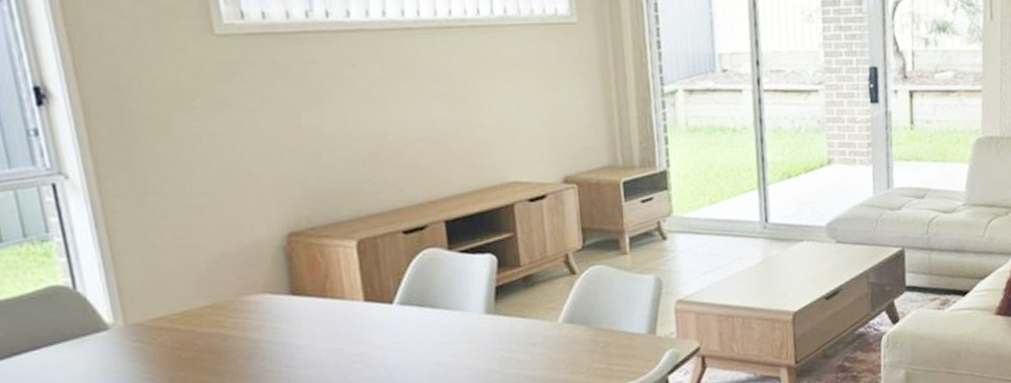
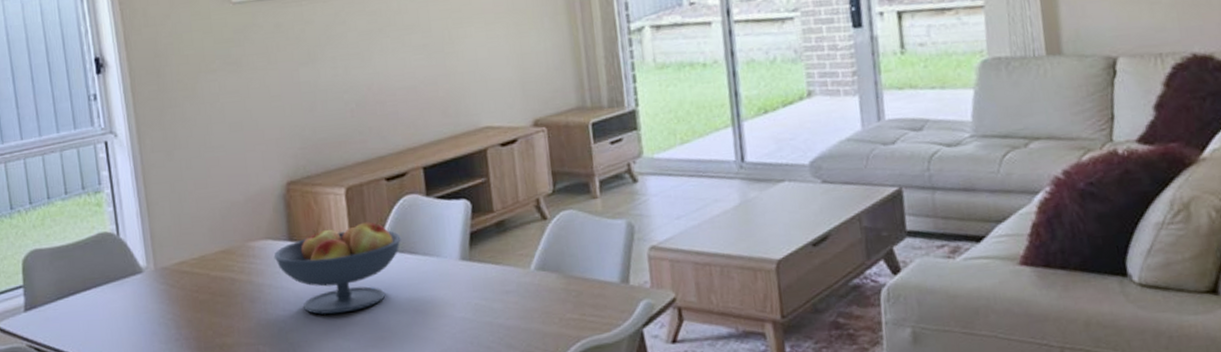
fruit bowl: none [273,275,420,370] -> present [273,222,401,315]

